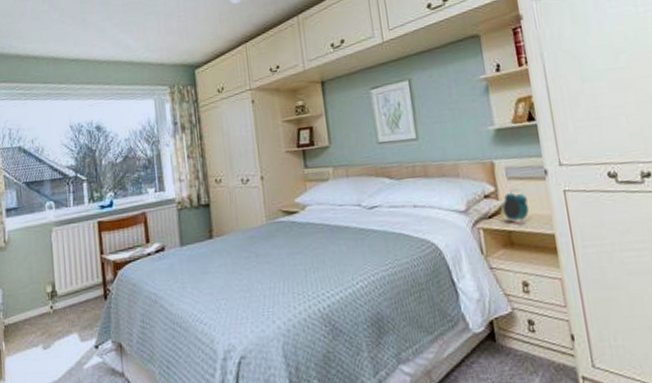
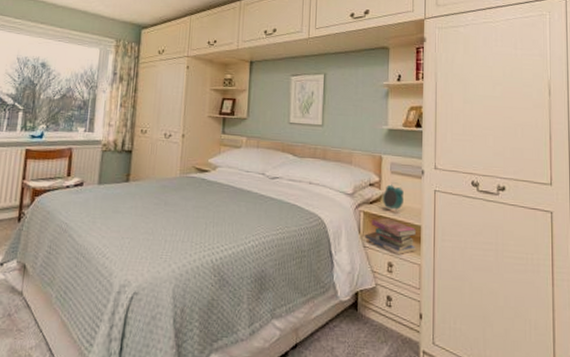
books: none [489,230,554,272] -> present [365,217,417,255]

